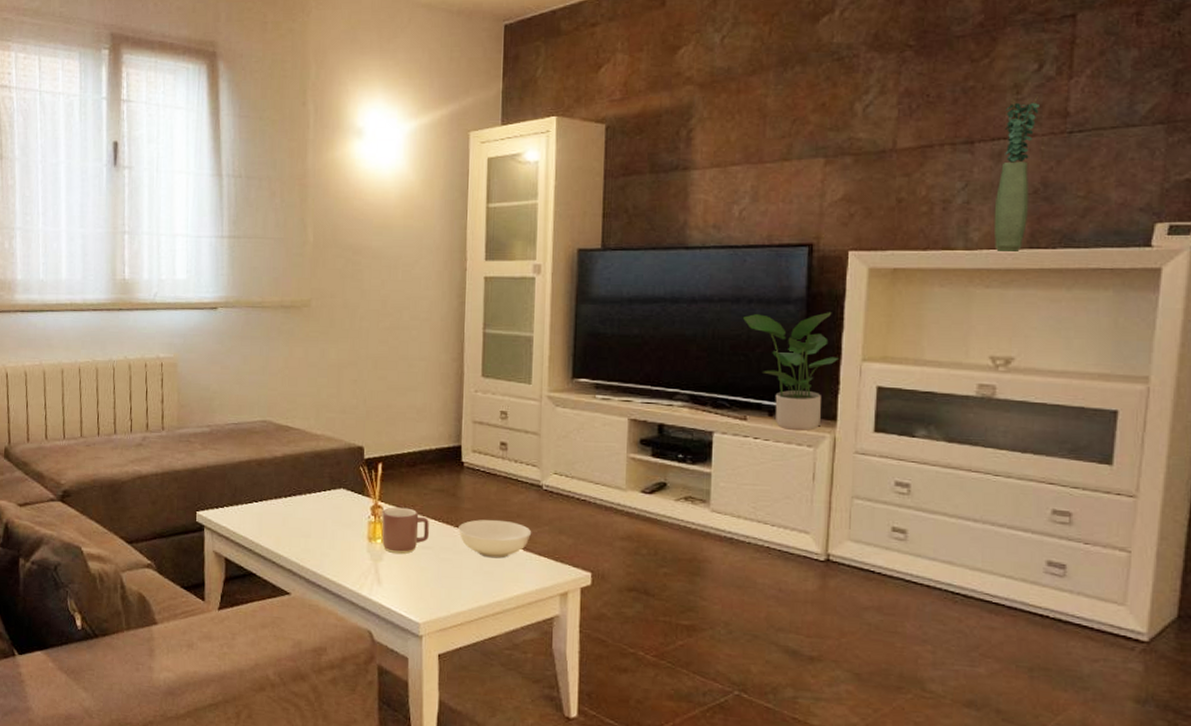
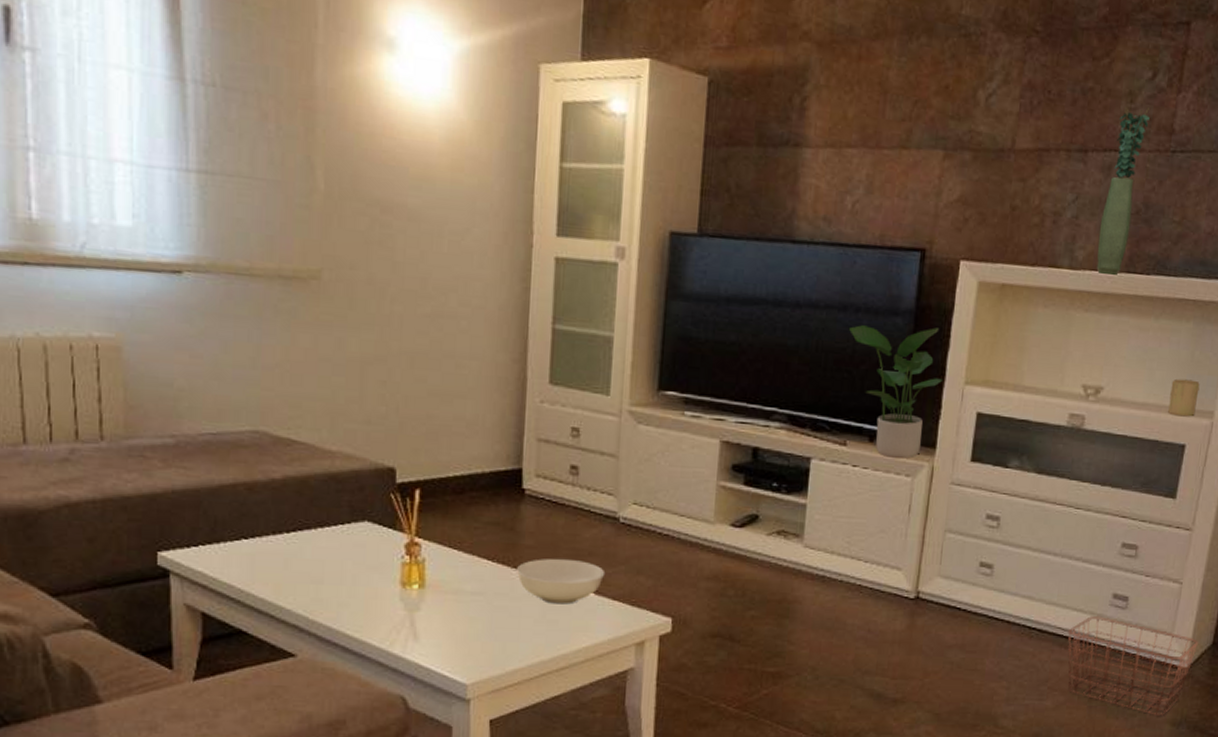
mug: present [381,507,429,554] -> none [418,544,480,603]
basket: none [997,582,1160,691] -> present [1067,615,1199,716]
candle: none [1093,346,1128,383] -> present [1168,378,1200,417]

